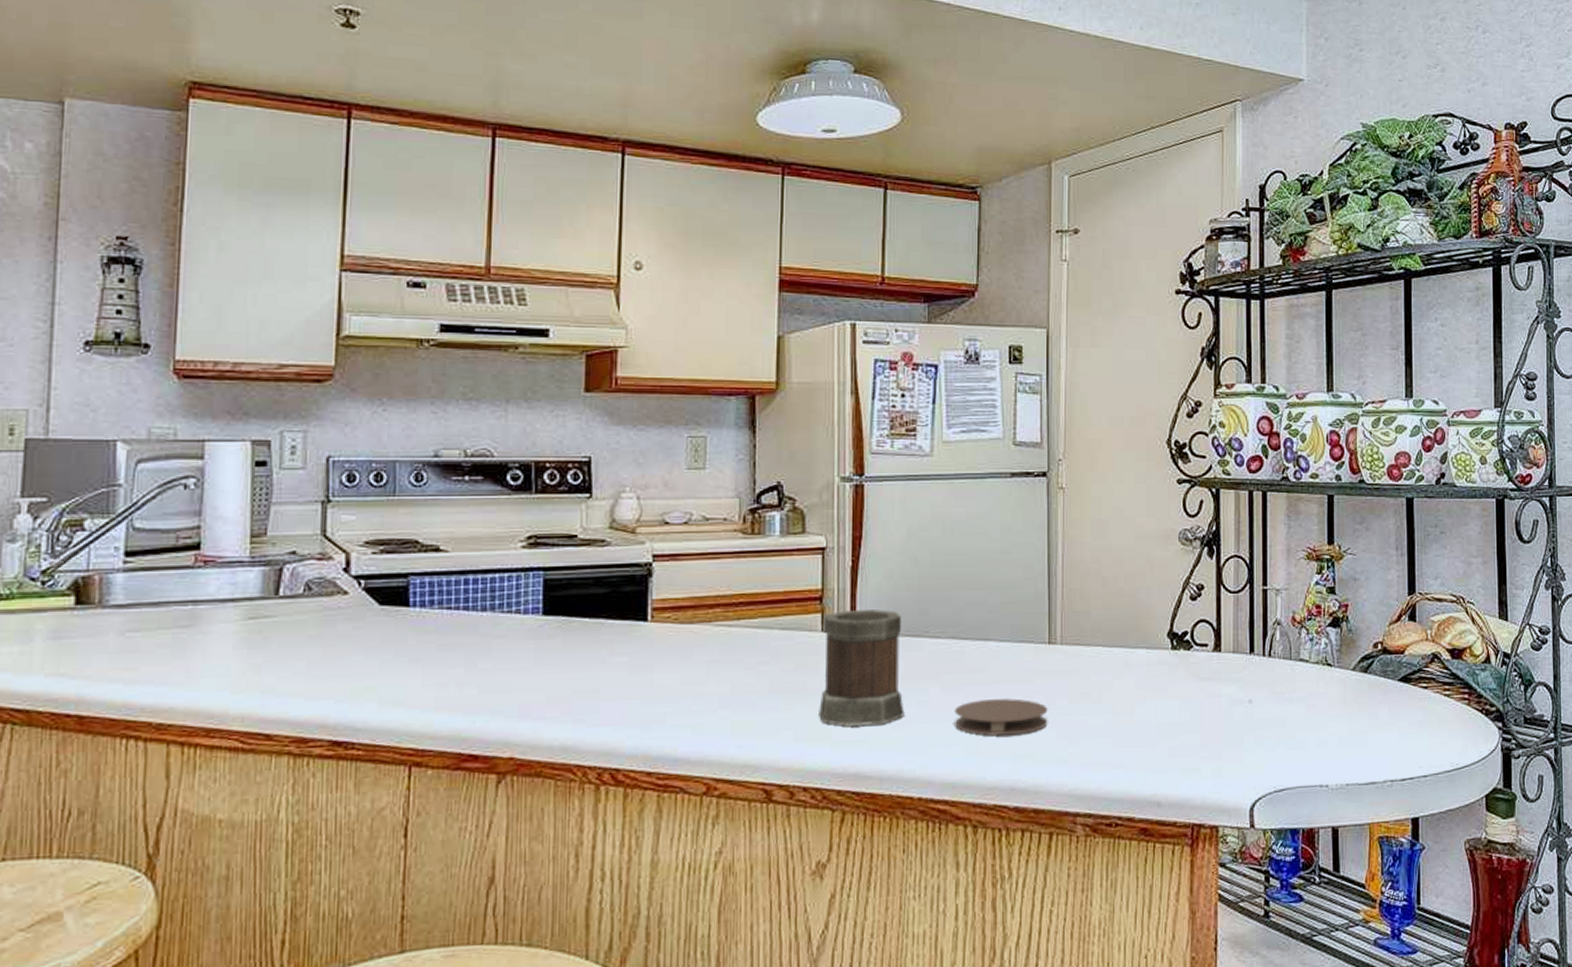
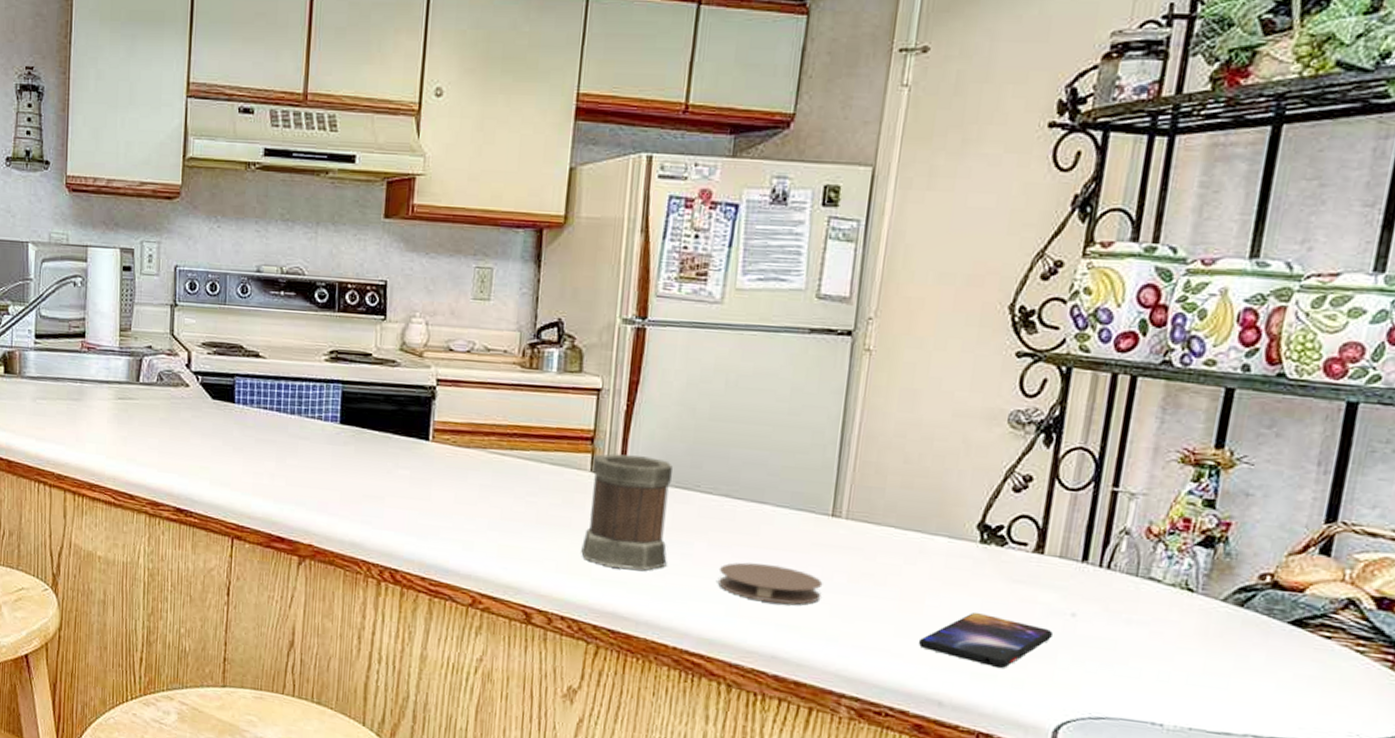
smartphone: none [1135,712,1238,762] -> present [919,612,1054,669]

